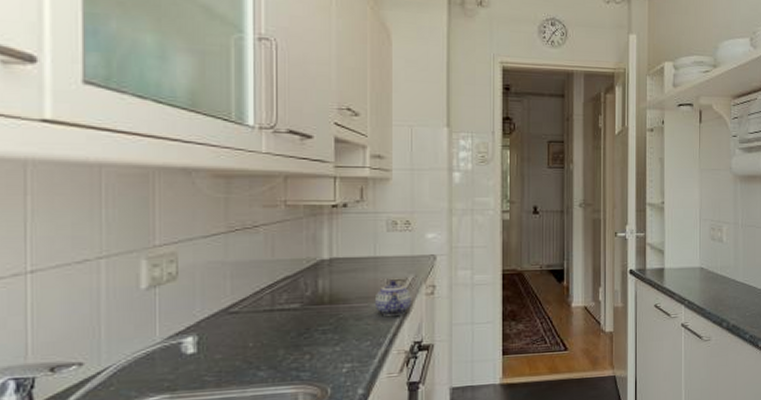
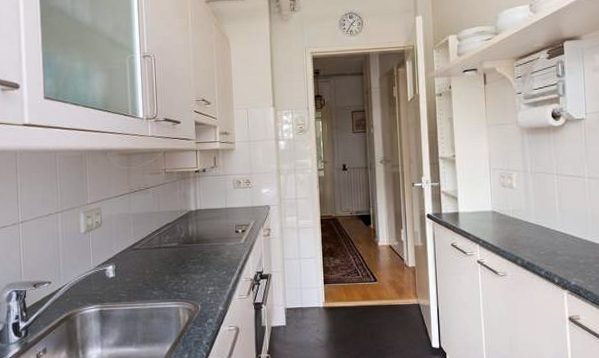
teapot: present [374,280,411,317] -> none [227,225,253,253]

